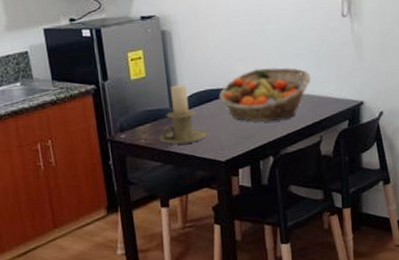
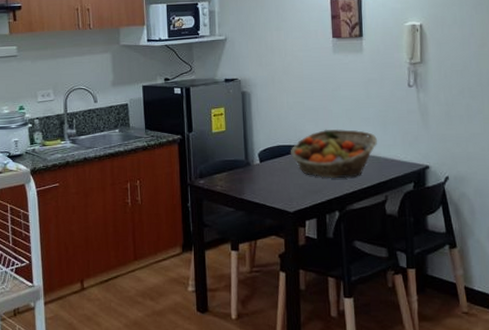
candle holder: present [158,84,209,145] -> none [233,140,280,193]

